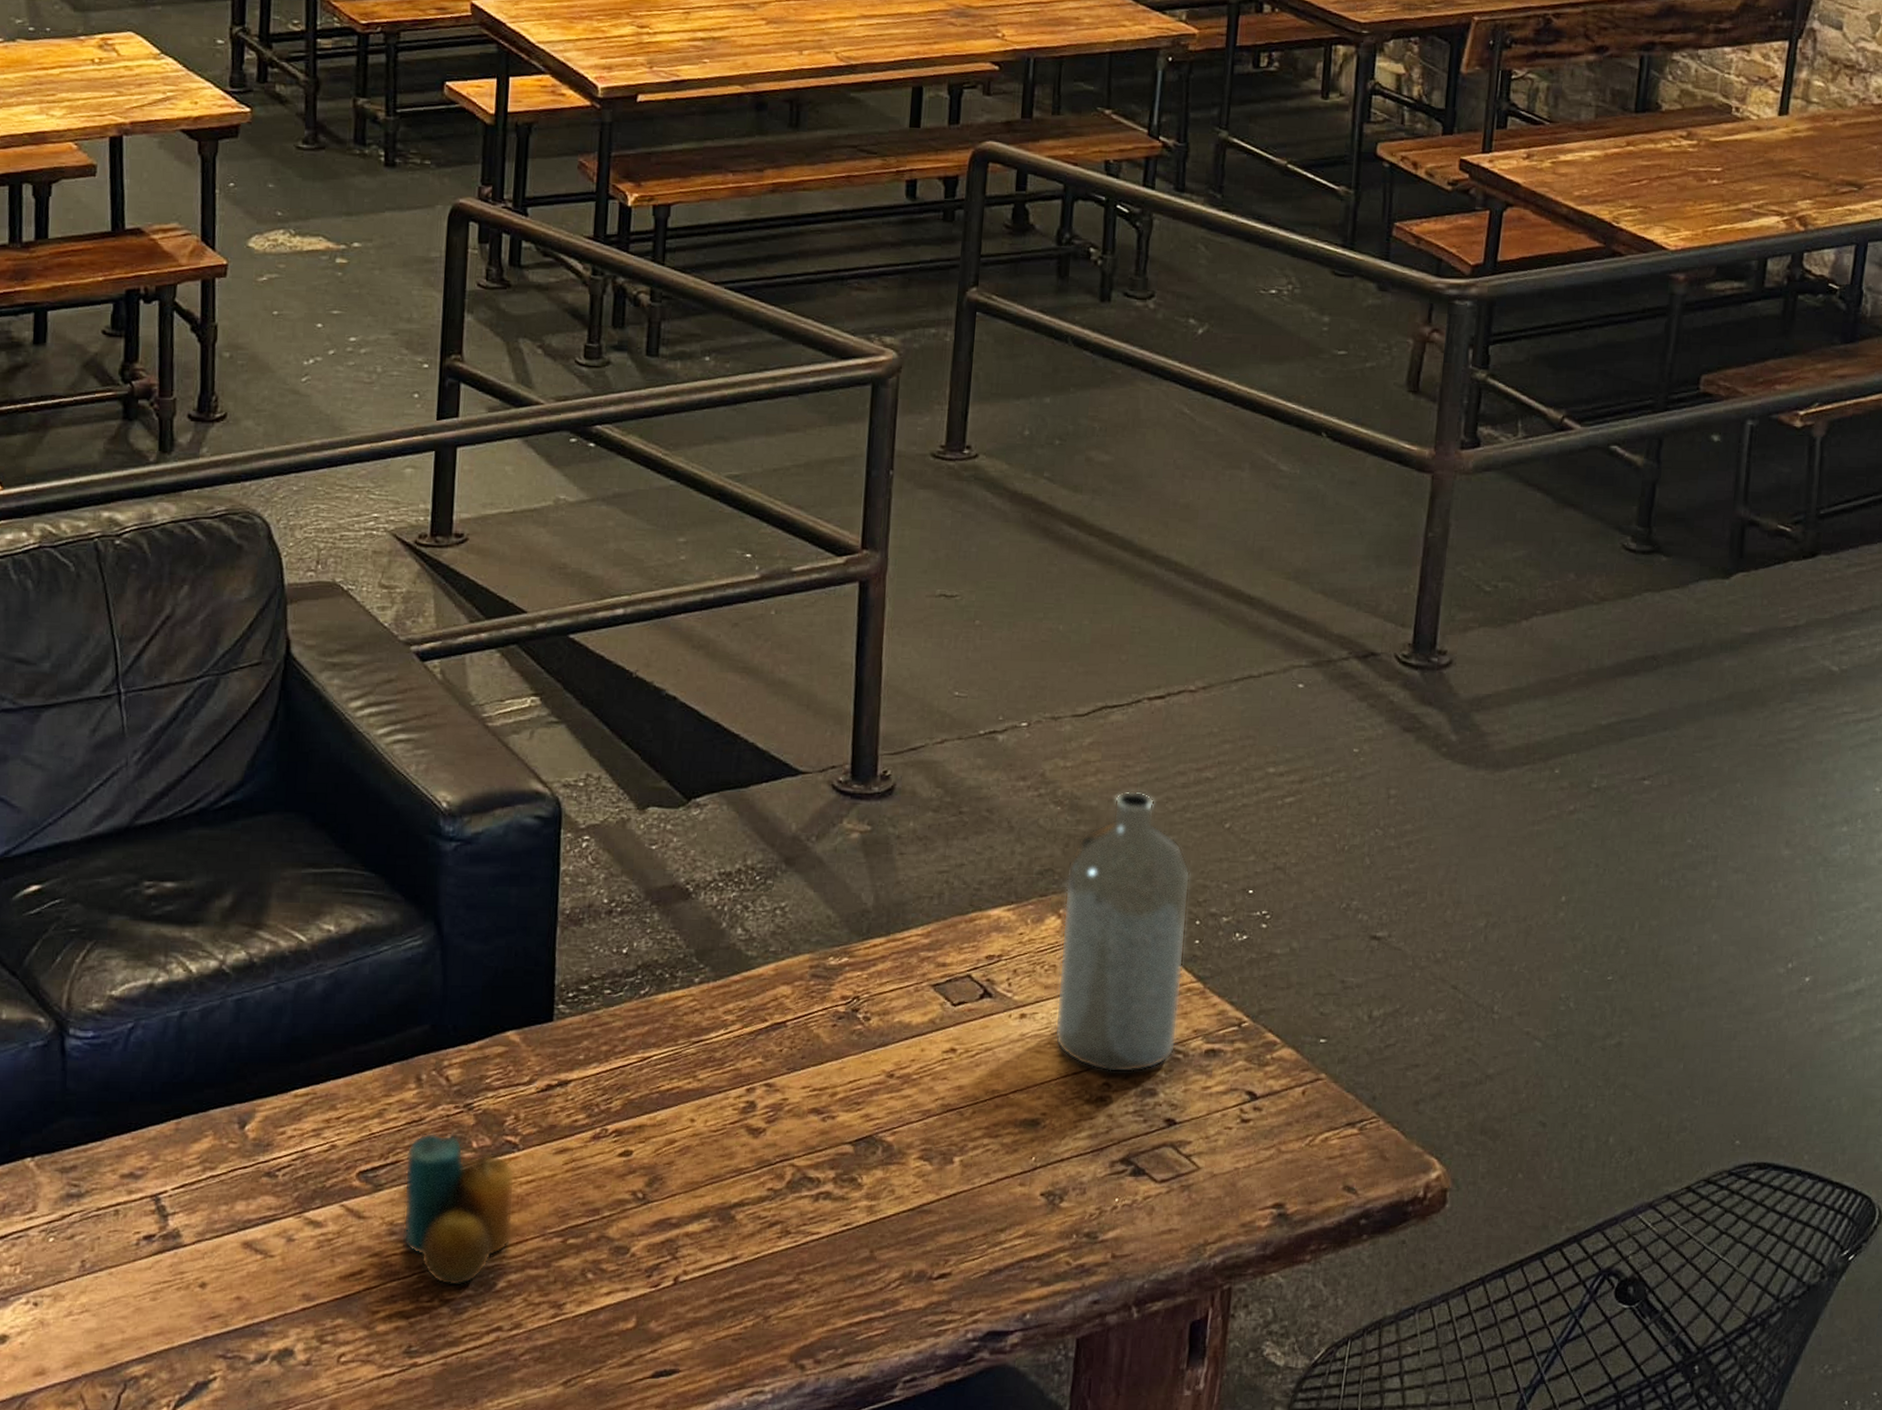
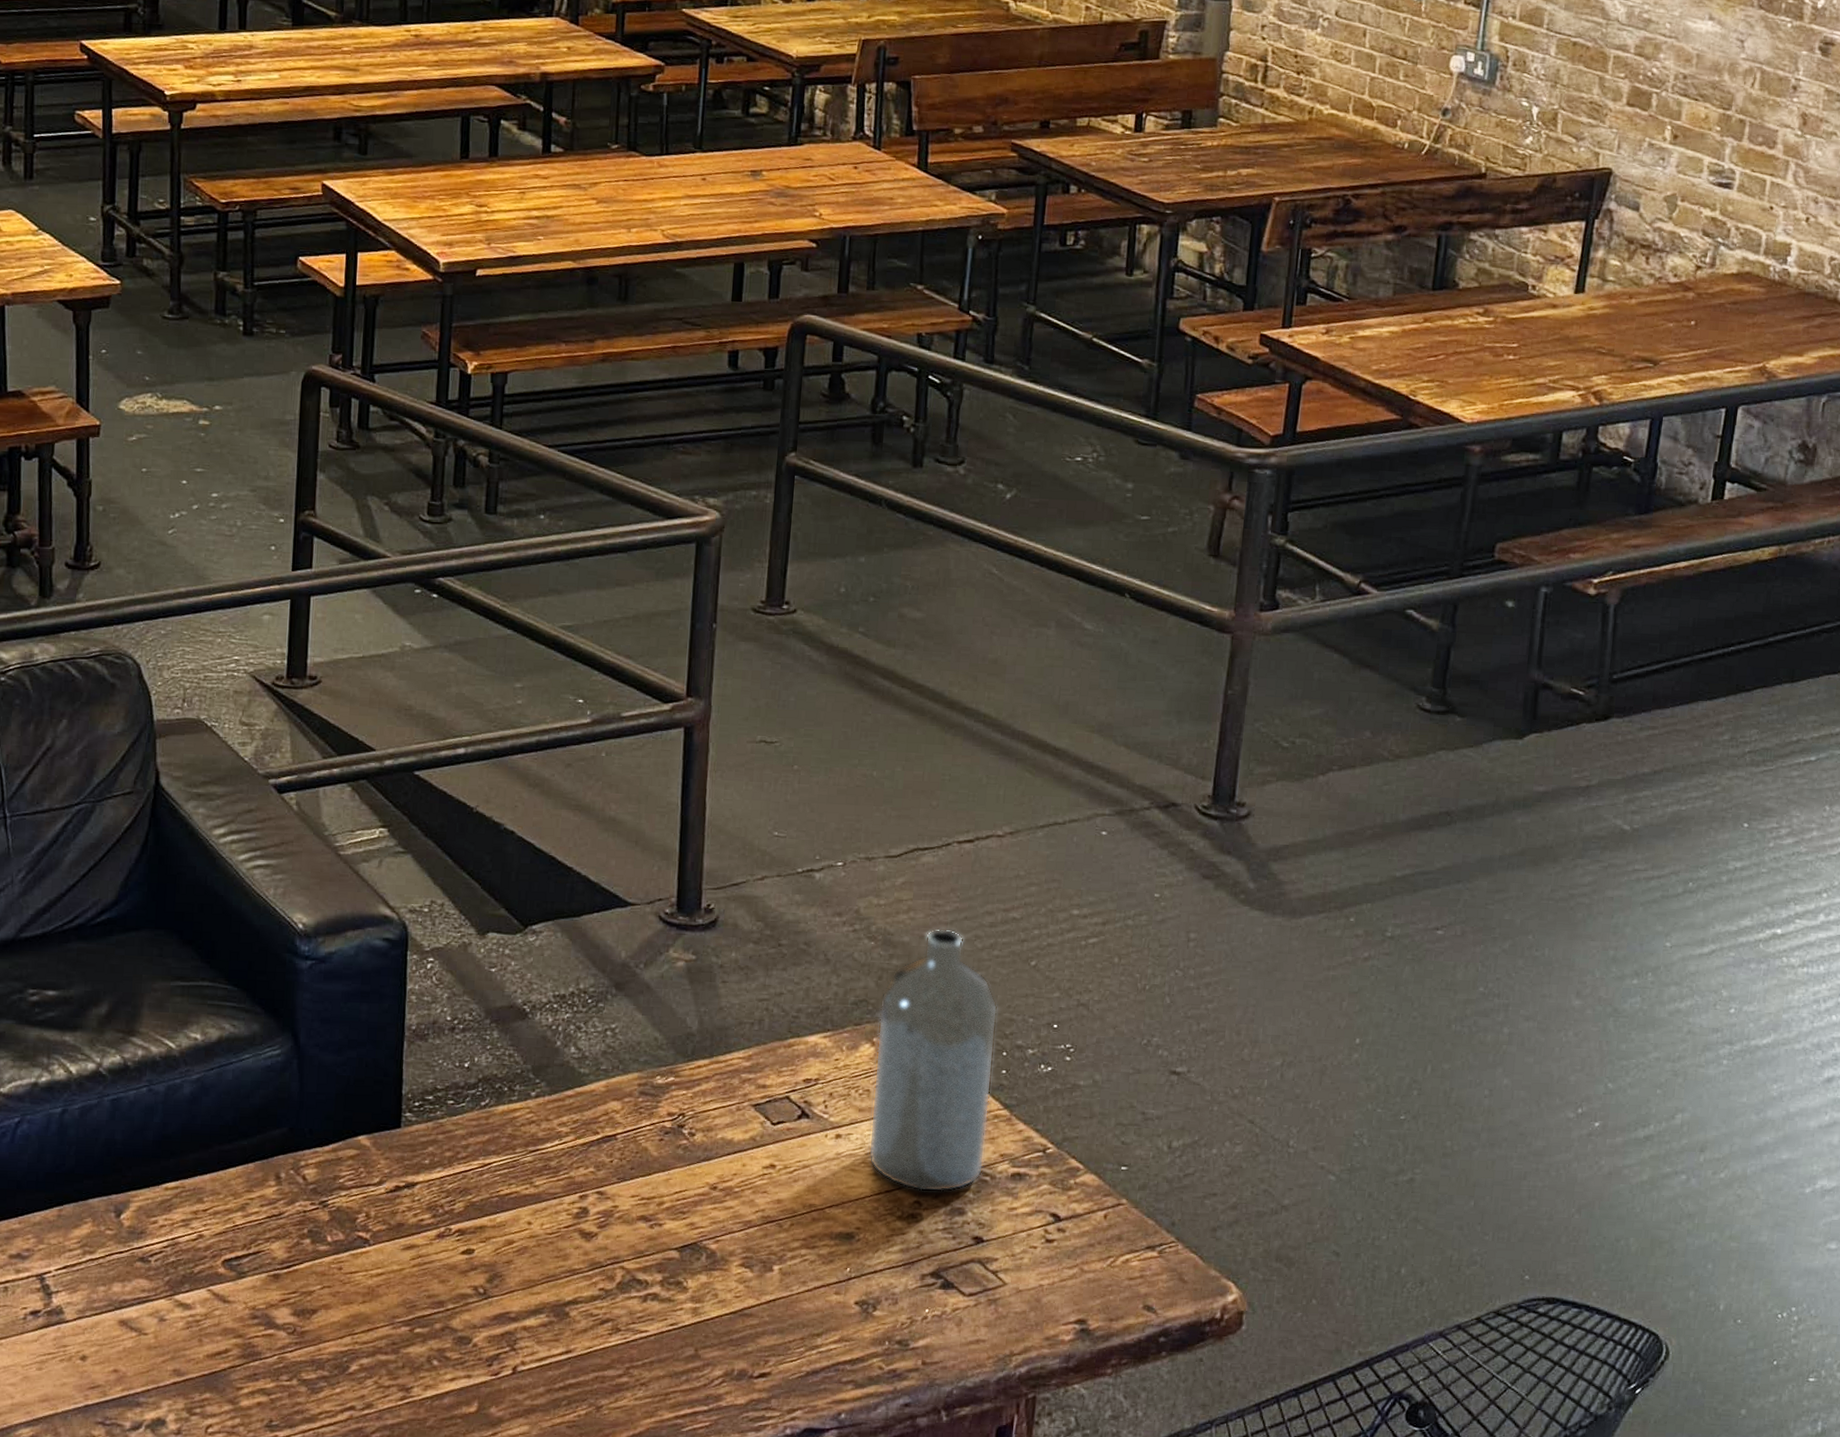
candle: present [403,1133,516,1287] -> none [264,1226,367,1368]

